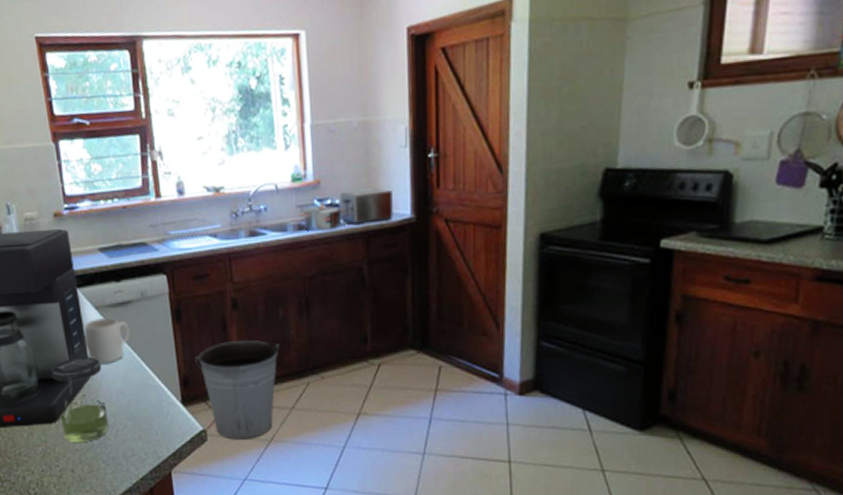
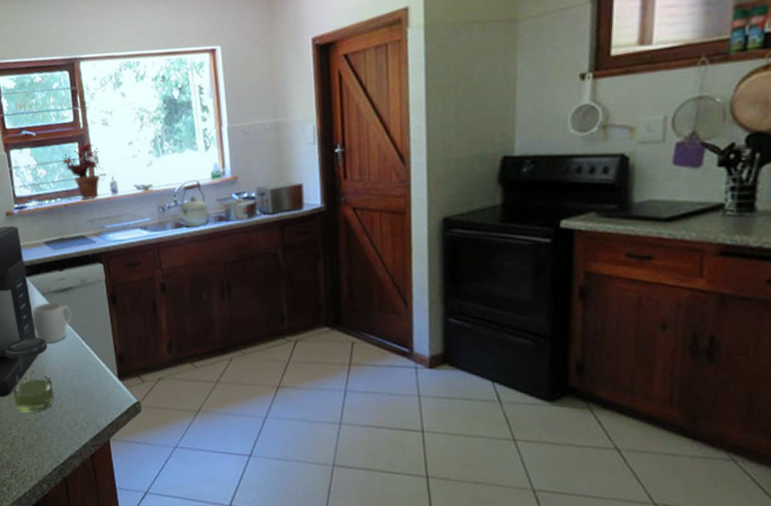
potted plant: none [119,135,164,202] -> present [61,142,100,201]
bucket: present [195,340,279,440] -> none [129,320,204,411]
kettle: none [253,187,289,236] -> present [178,183,210,227]

